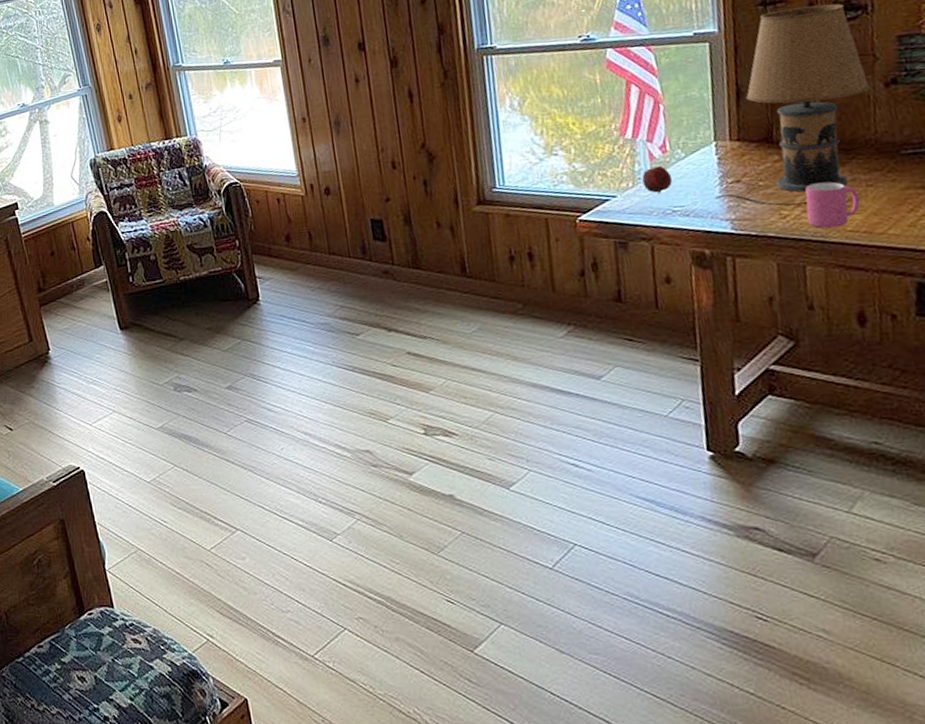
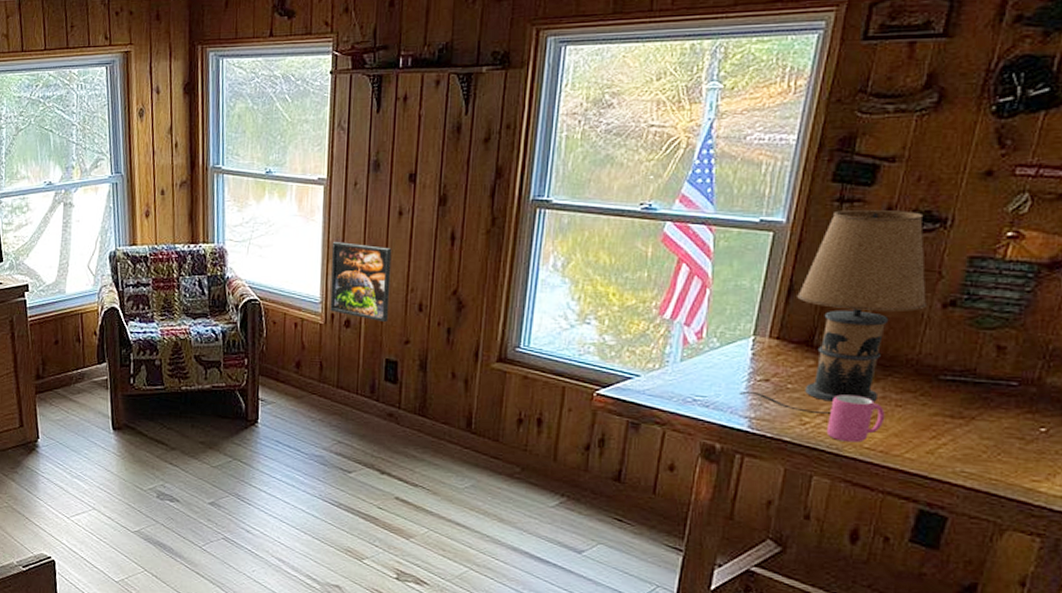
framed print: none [298,114,366,185] -> present [330,242,392,323]
apple: present [642,165,673,194] -> none [670,351,701,380]

